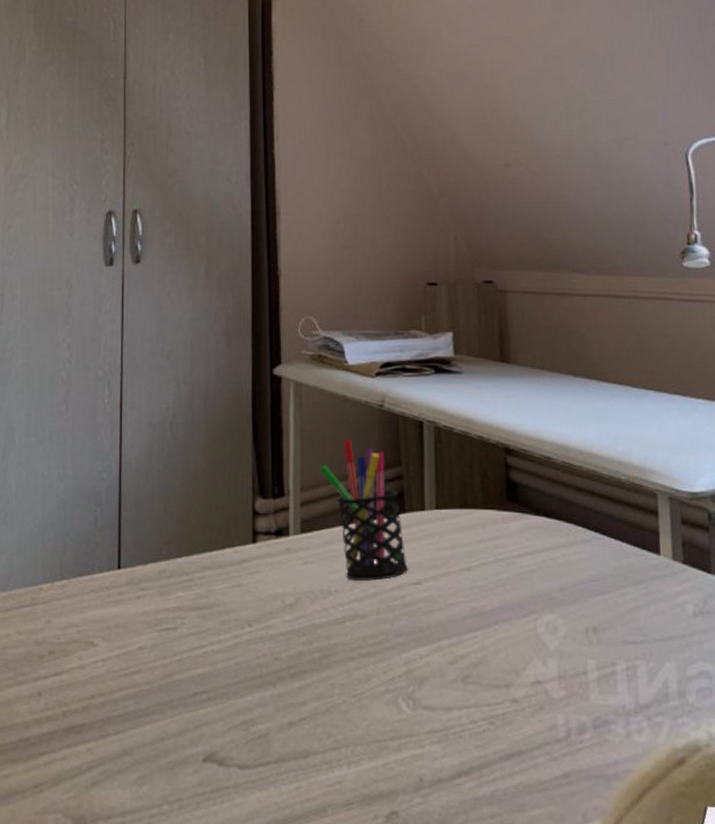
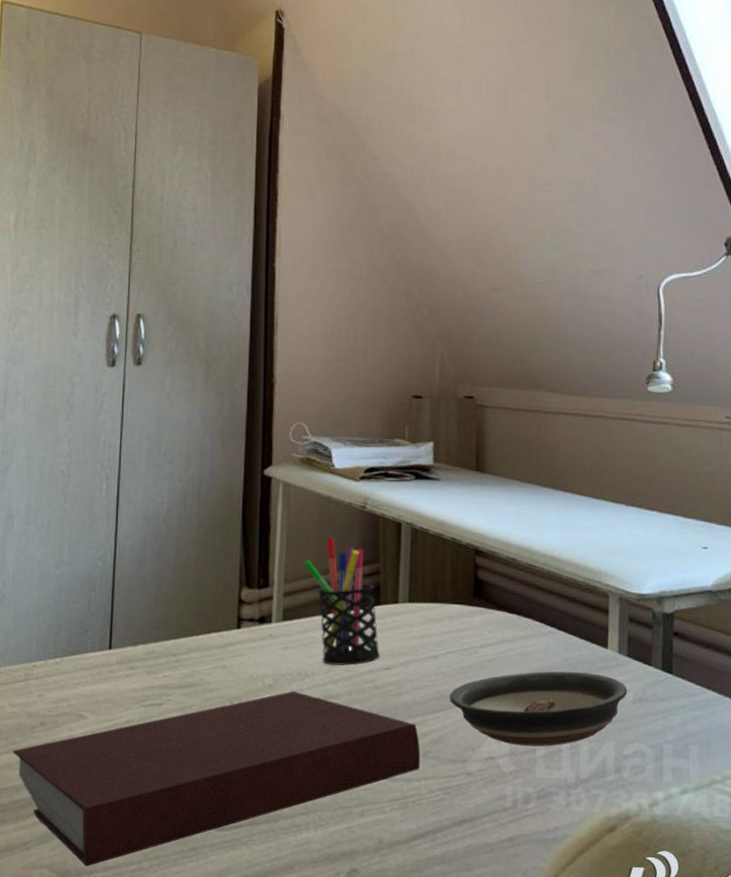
notebook: none [21,610,460,811] -> present [13,691,421,867]
saucer: none [487,581,687,668] -> present [450,671,628,747]

